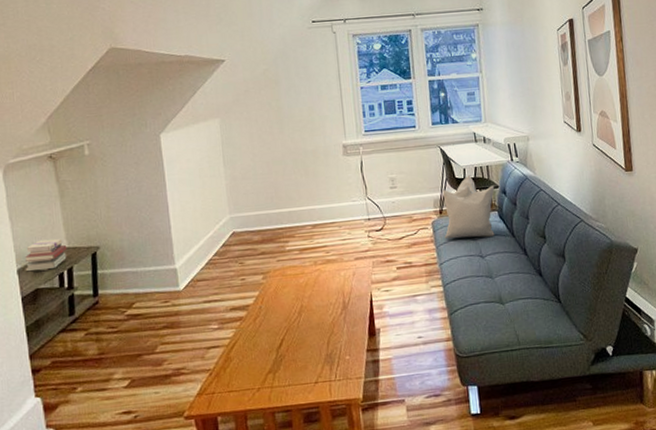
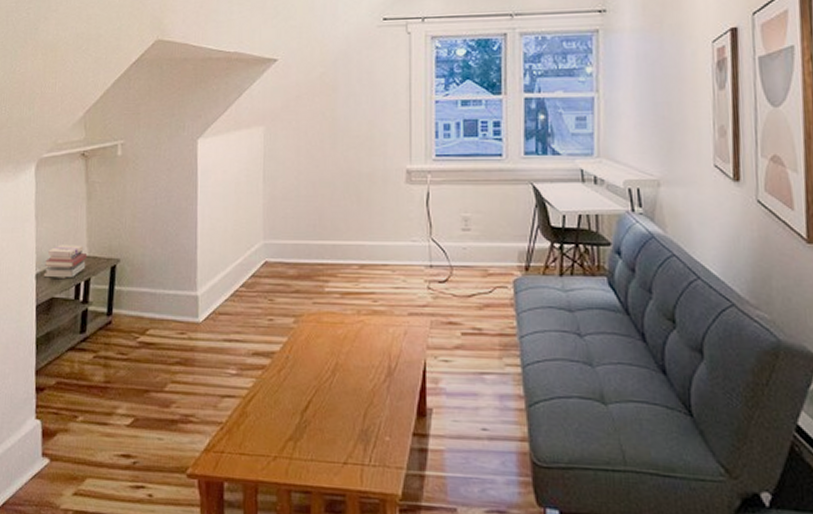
cushion: present [442,175,495,240] -> none [529,224,605,310]

